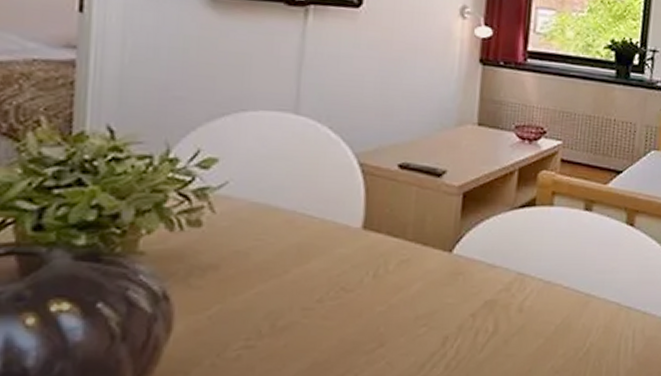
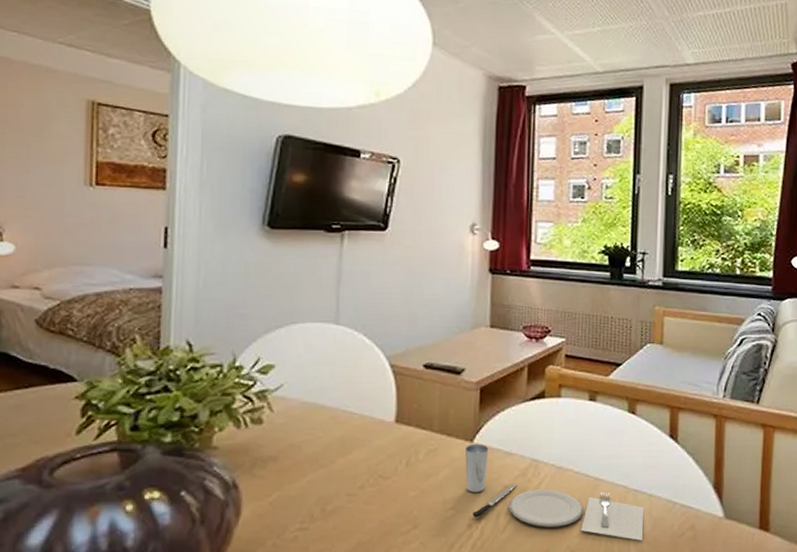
place setting: none [441,254,636,361] -> present [465,443,643,541]

